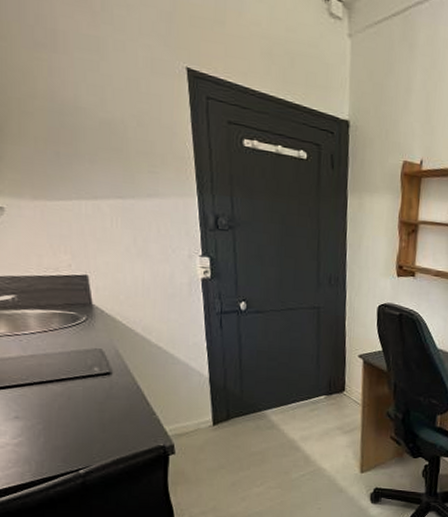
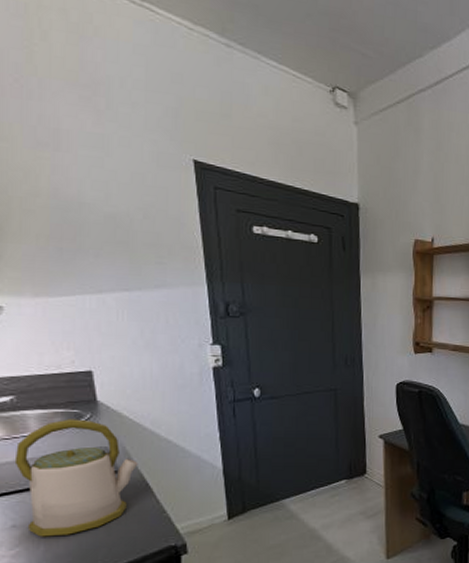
kettle: none [16,320,130,430] -> present [14,419,138,537]

